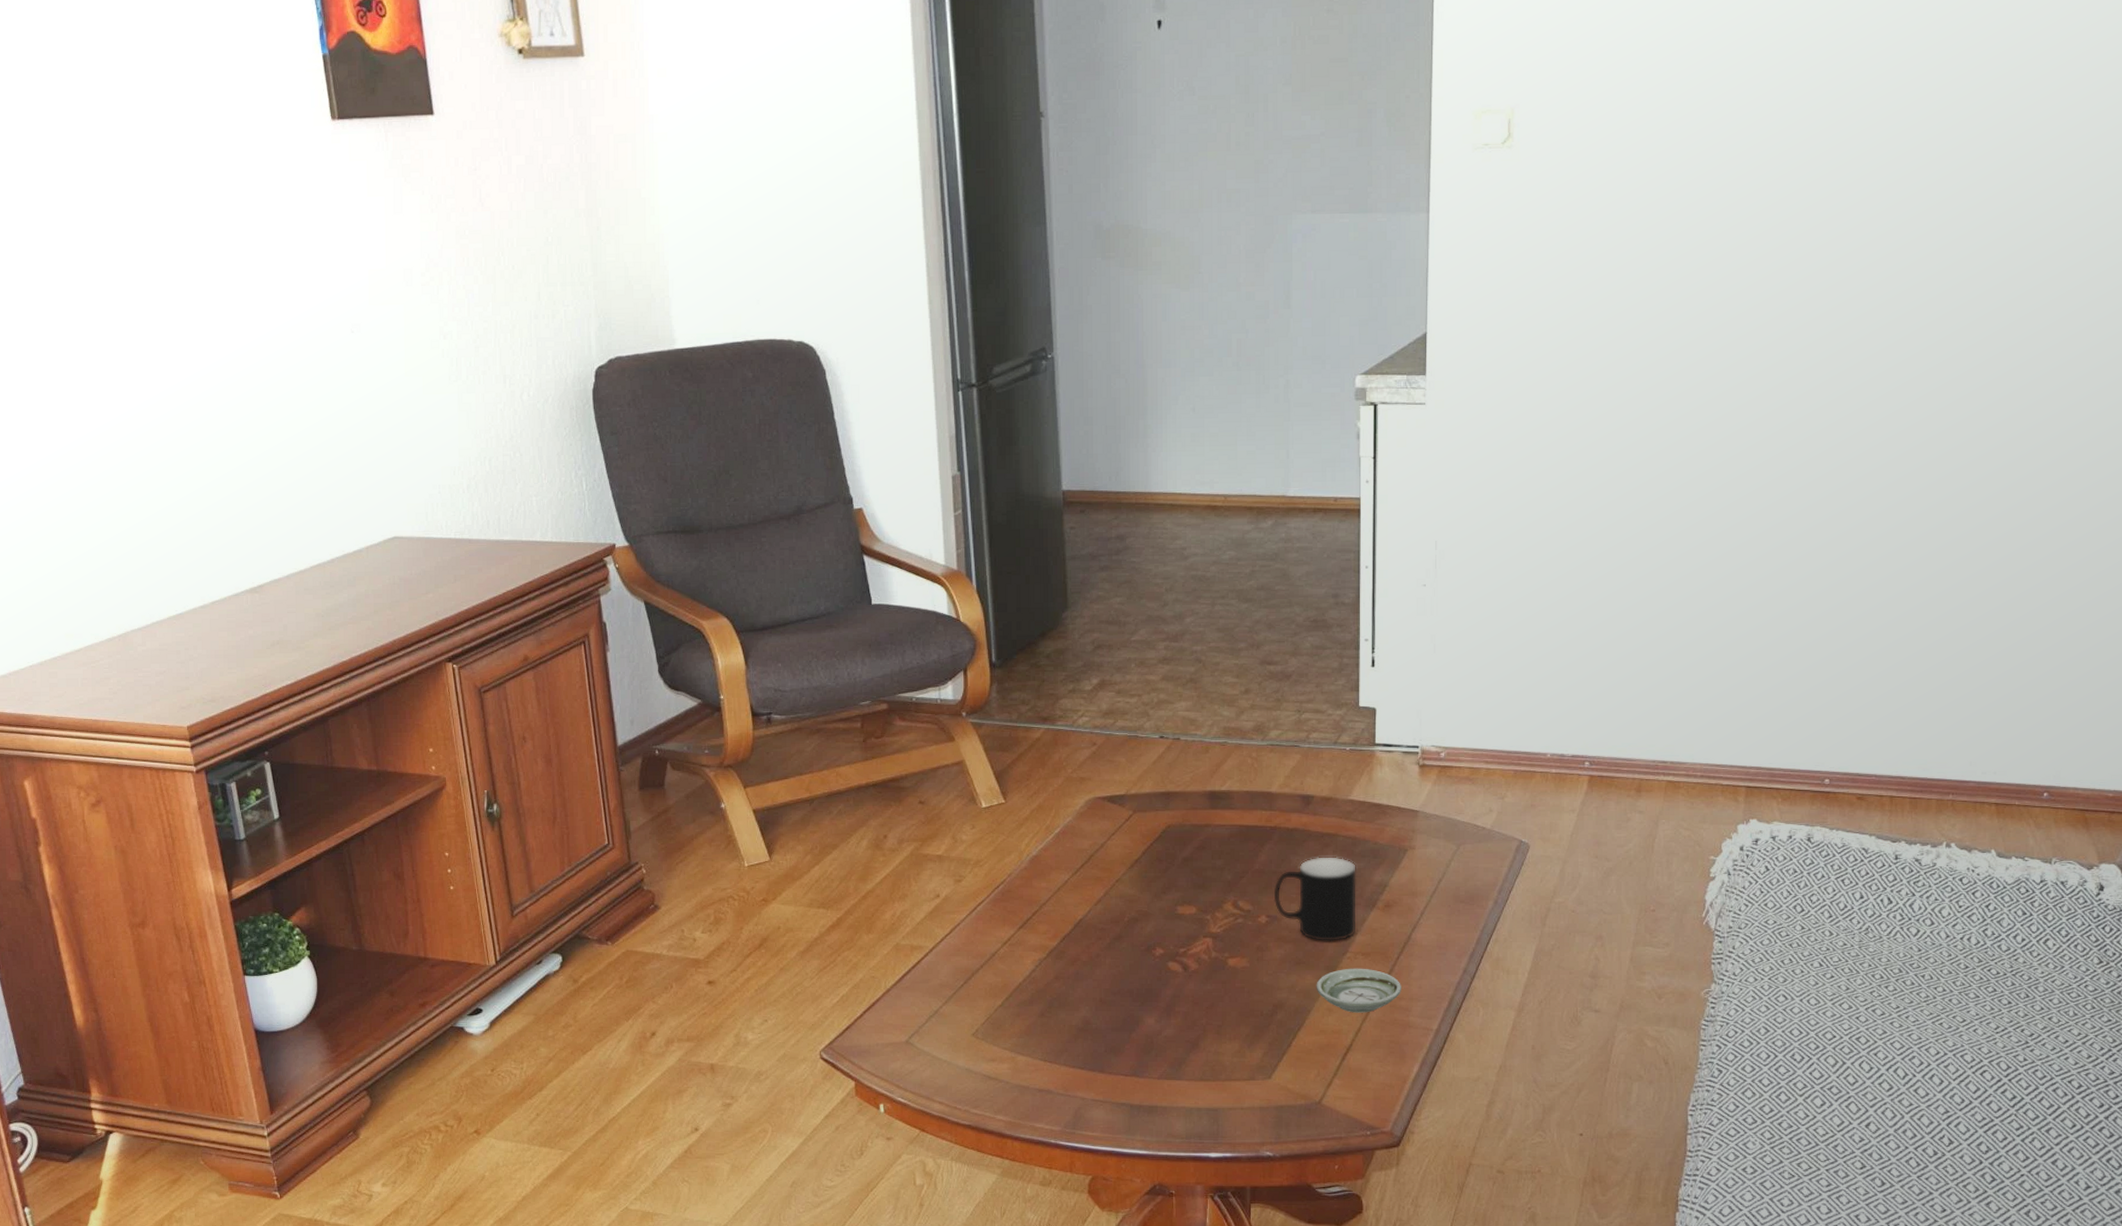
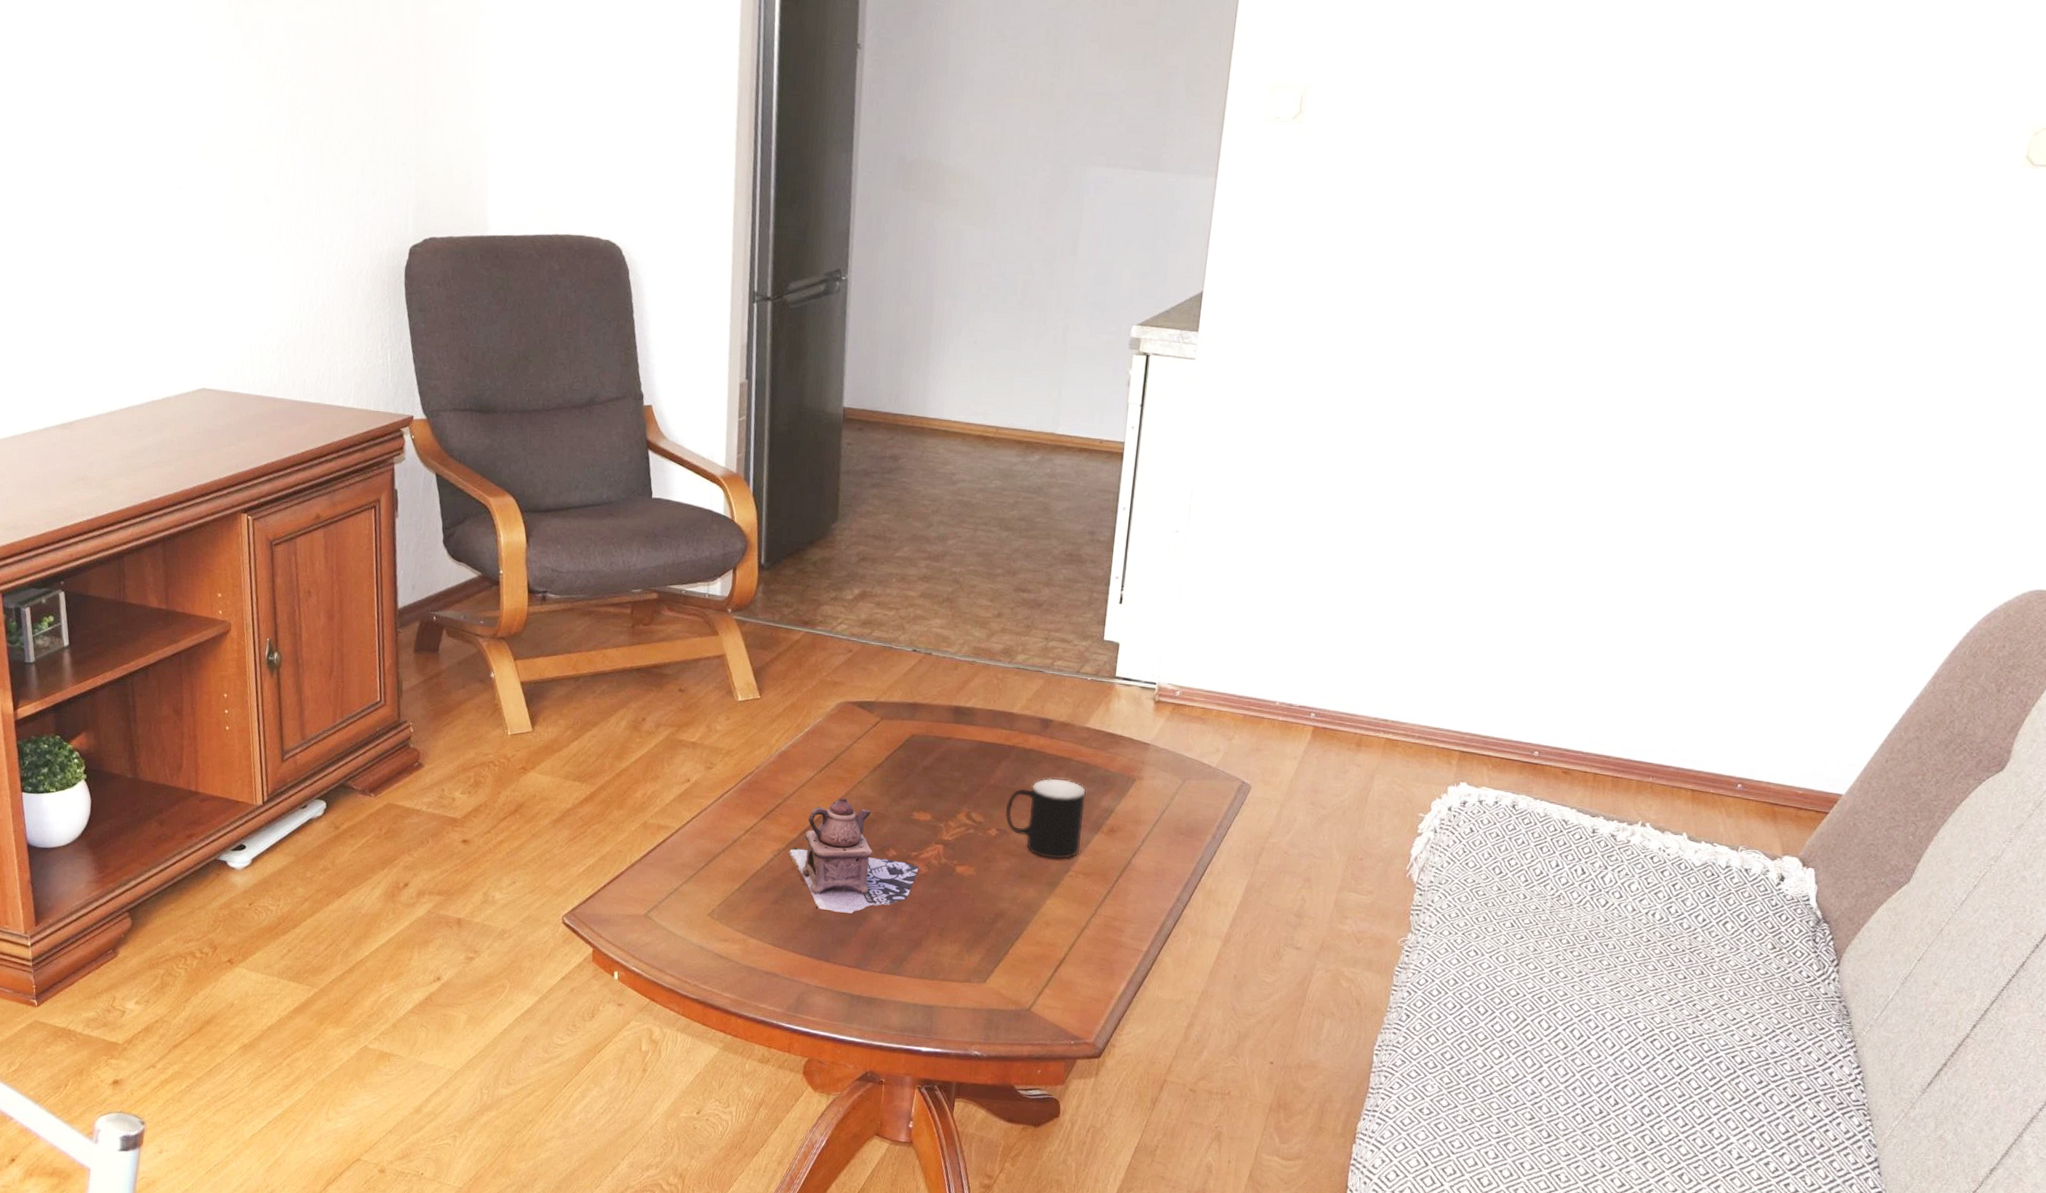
teapot: none [1050,899,1189,1019] -> present [788,798,919,914]
saucer: present [1316,968,1401,1013] -> none [1036,886,1117,930]

